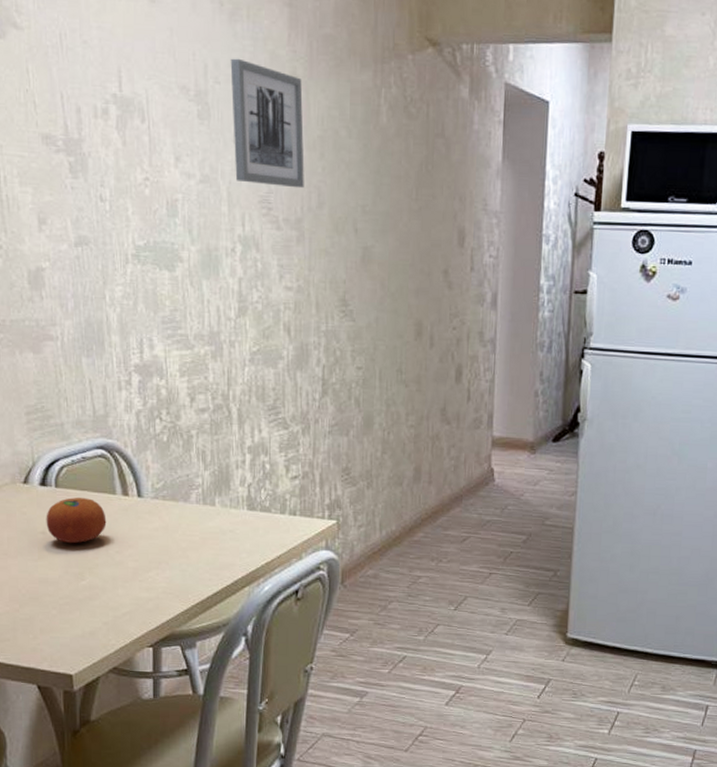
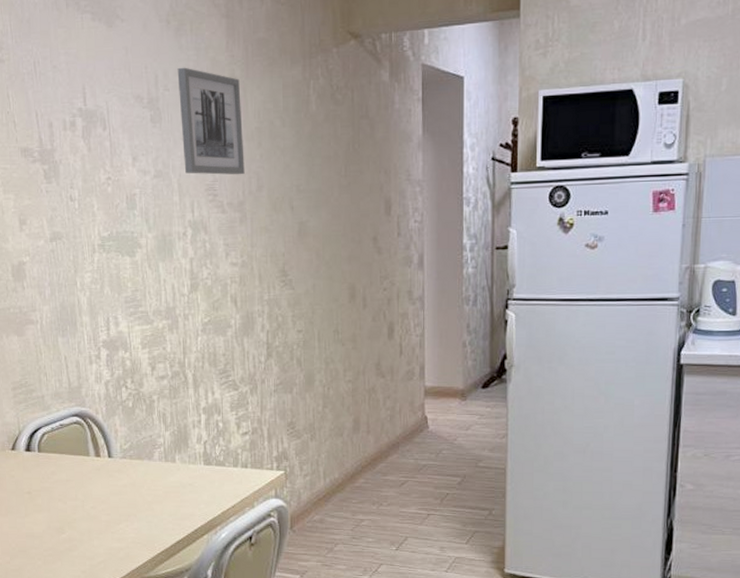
fruit: present [46,497,107,544] -> none [31,461,82,502]

